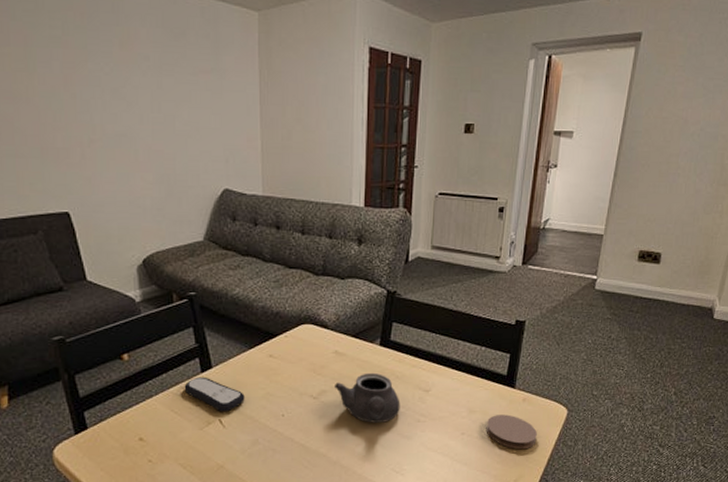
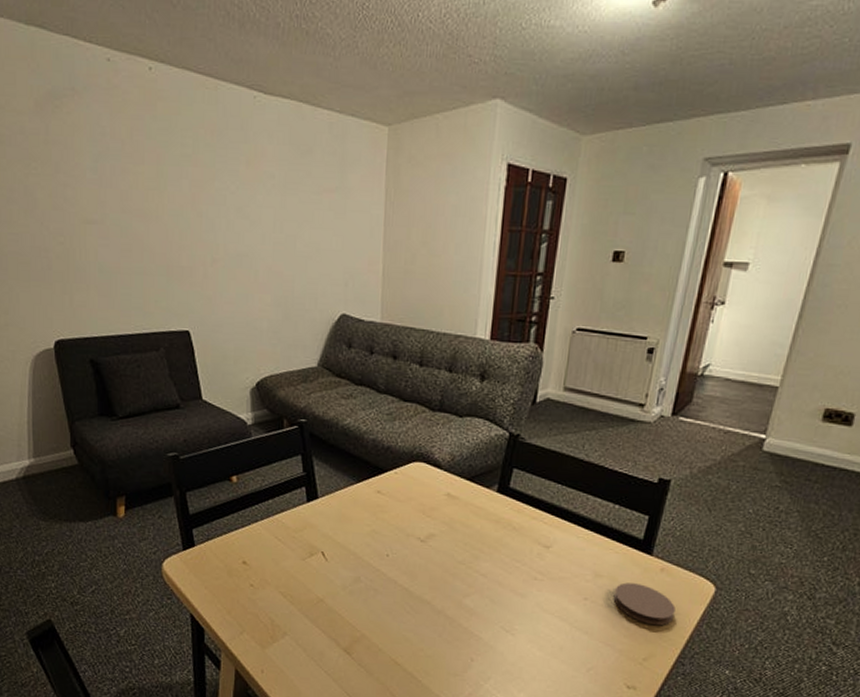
remote control: present [184,376,245,412] -> none [289,506,349,545]
teapot: present [335,372,400,423] -> none [444,520,516,576]

